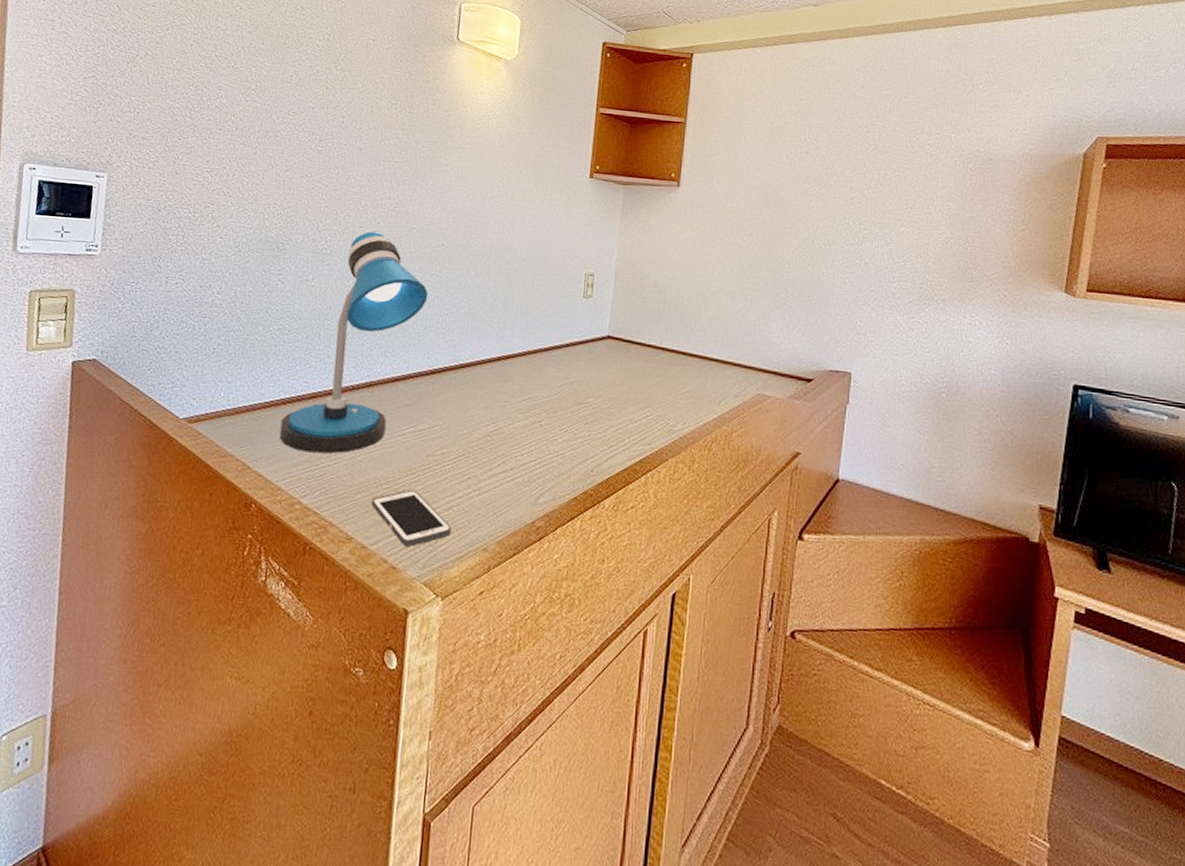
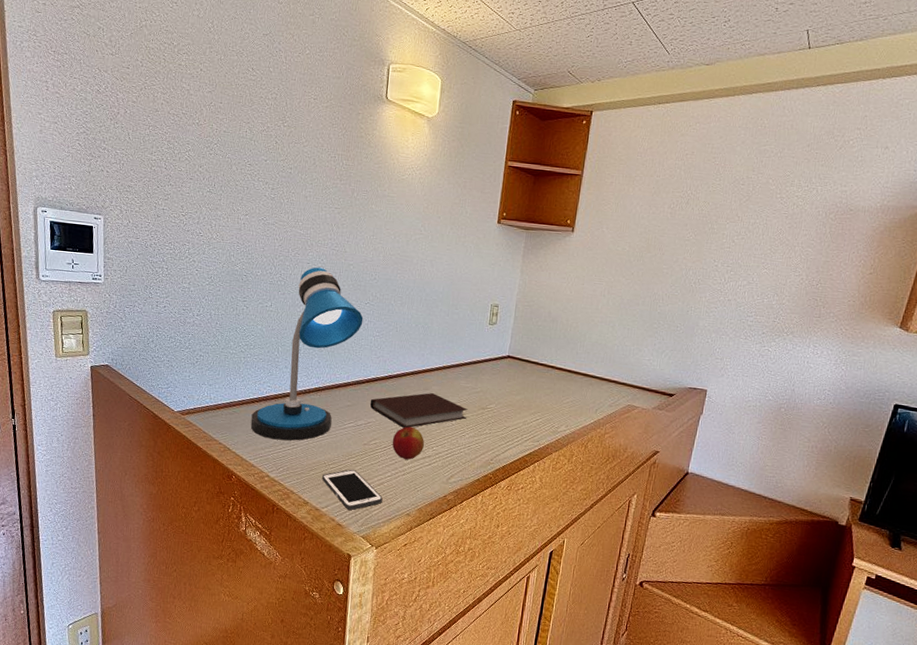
notebook: none [435,385,560,432] -> present [369,393,468,428]
apple: none [463,429,505,474] -> present [392,426,424,460]

